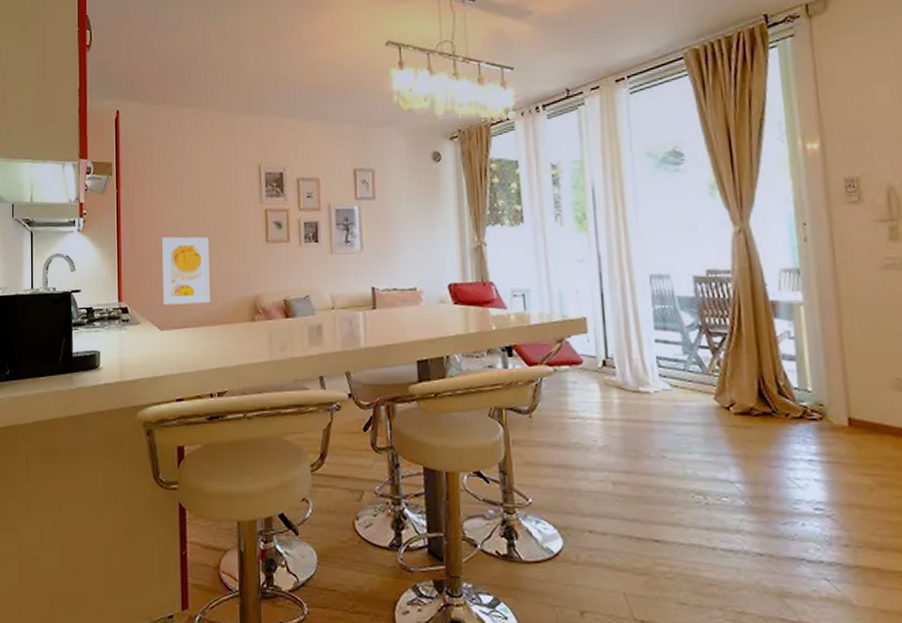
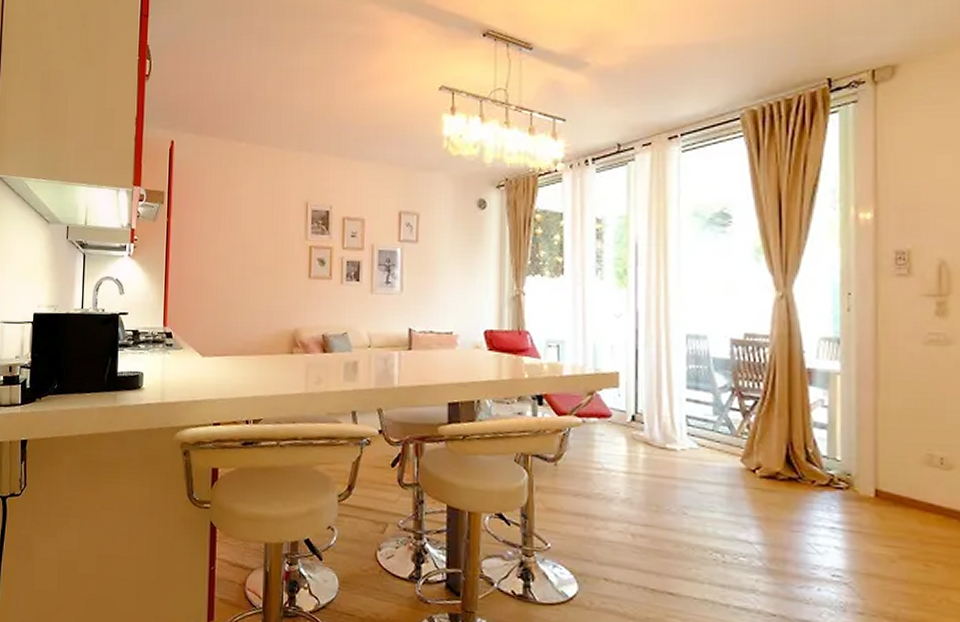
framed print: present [161,236,210,305] -> none [205,267,253,334]

